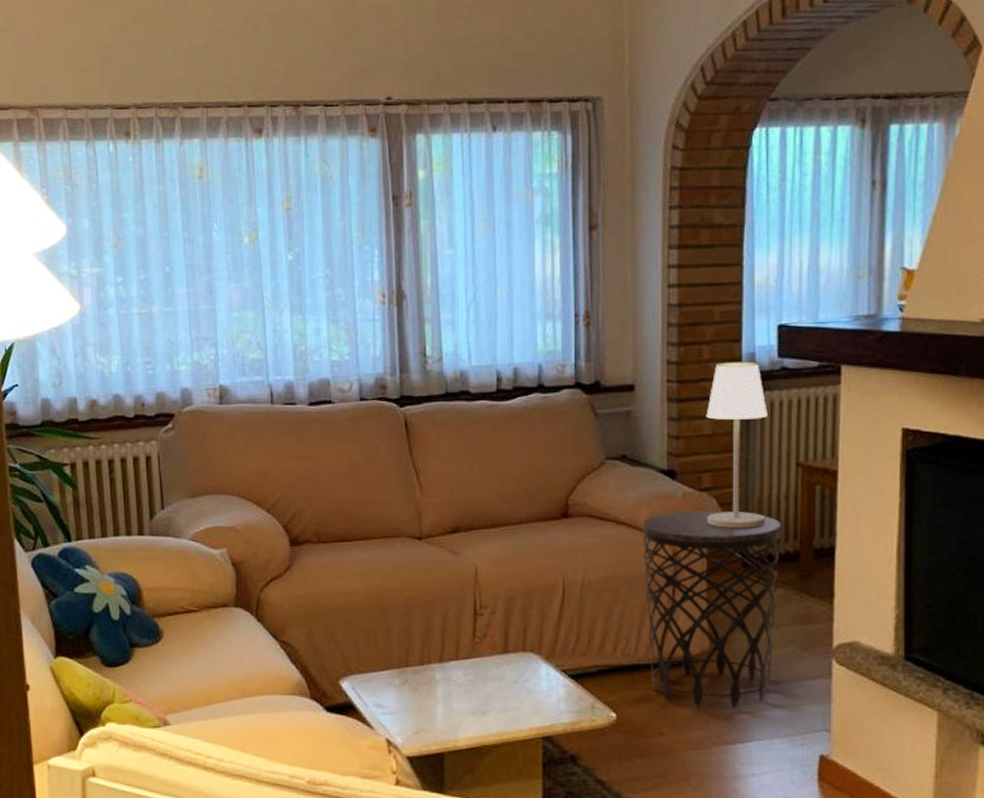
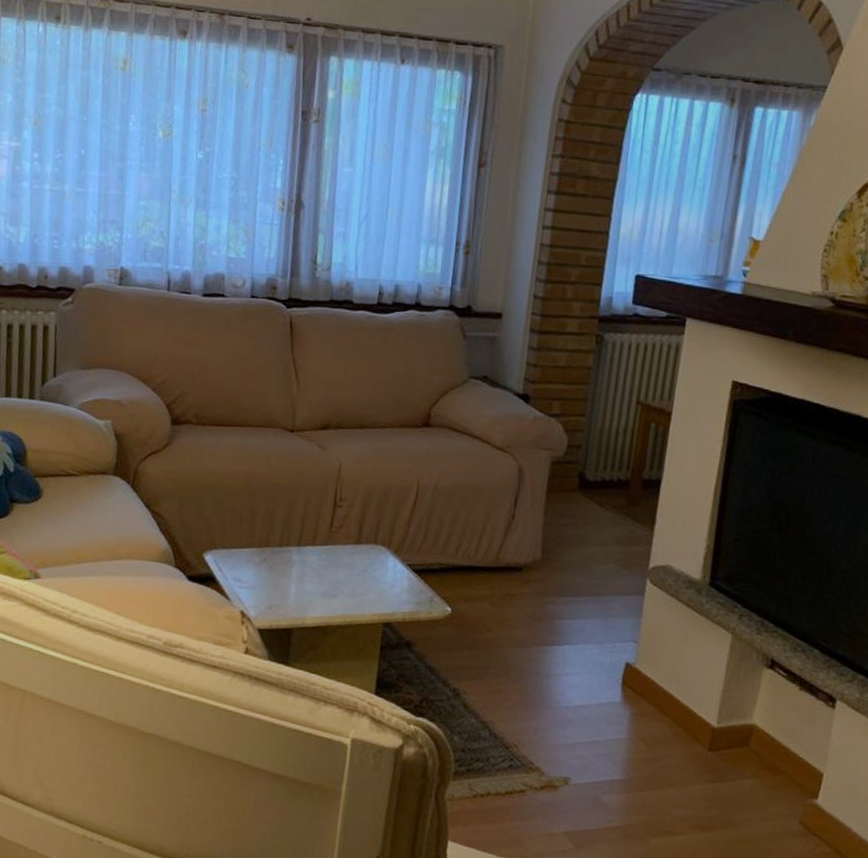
side table: present [642,510,781,708] -> none [486,432,617,614]
table lamp: present [705,361,768,528] -> none [552,302,617,455]

